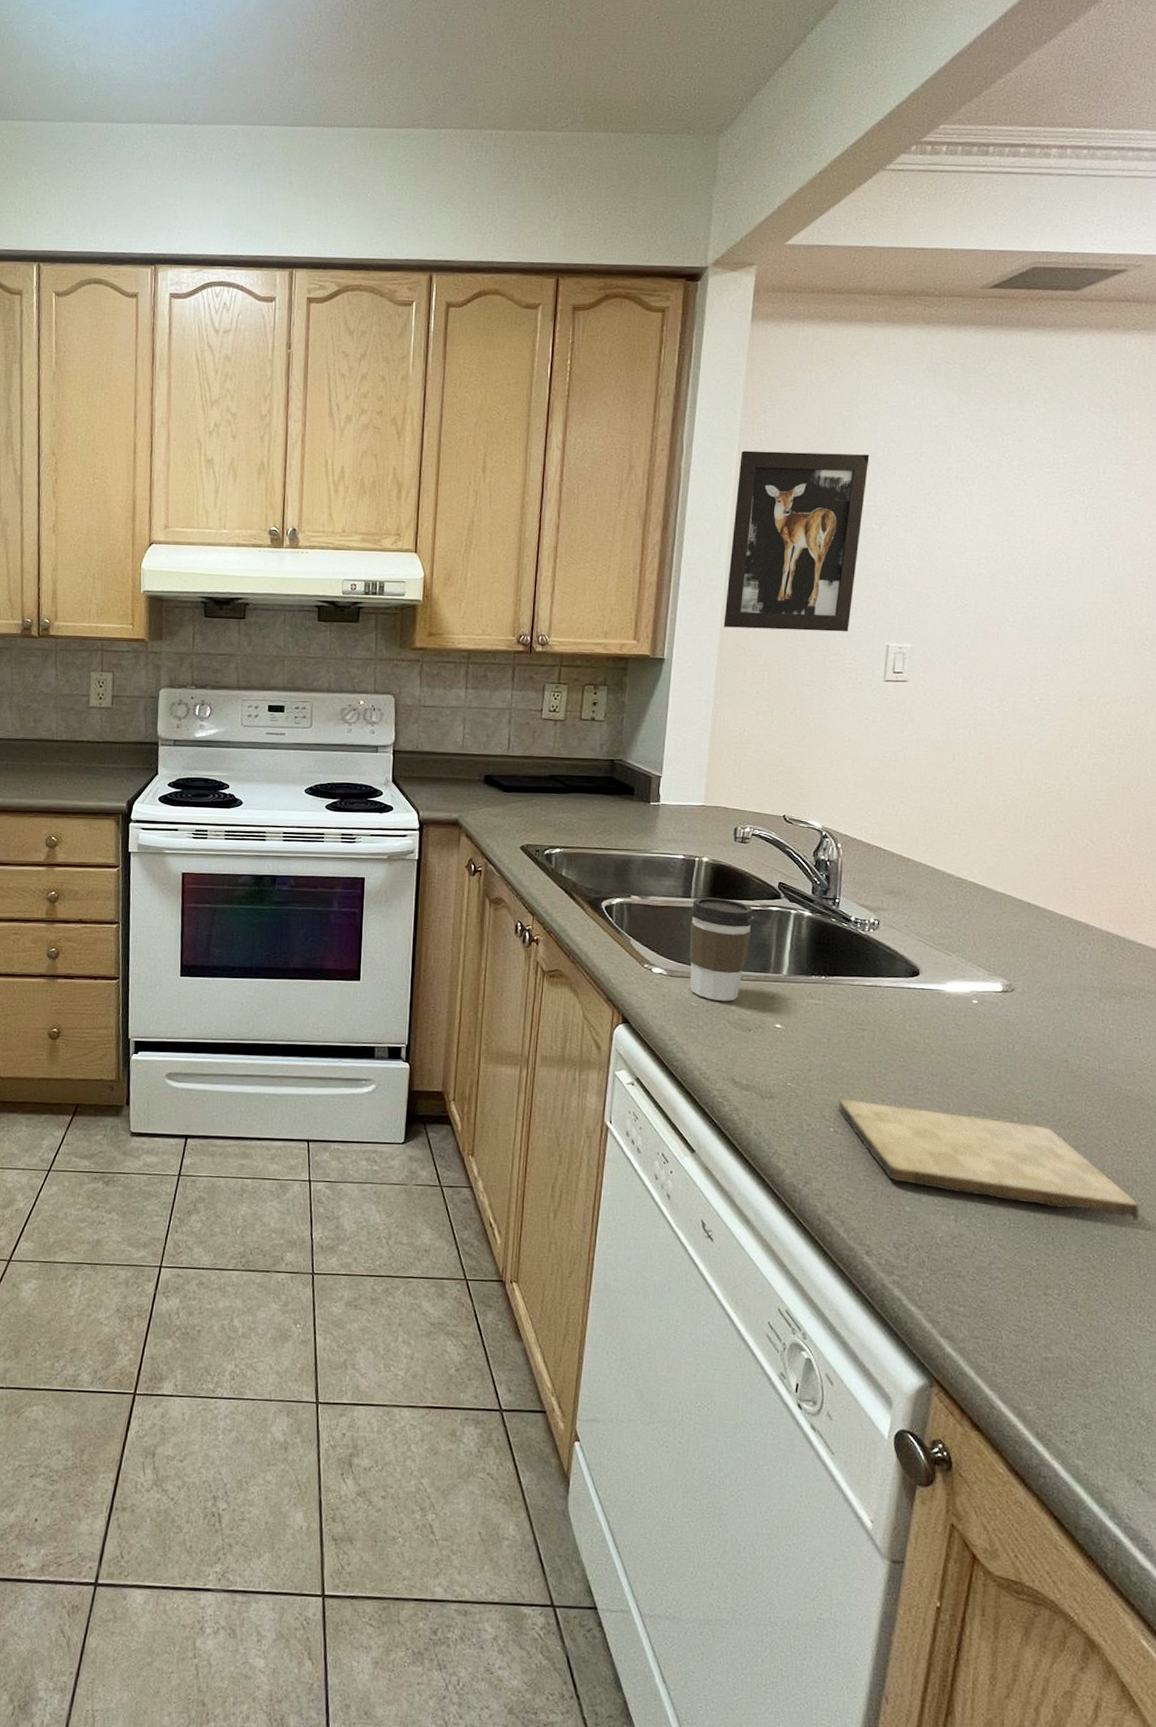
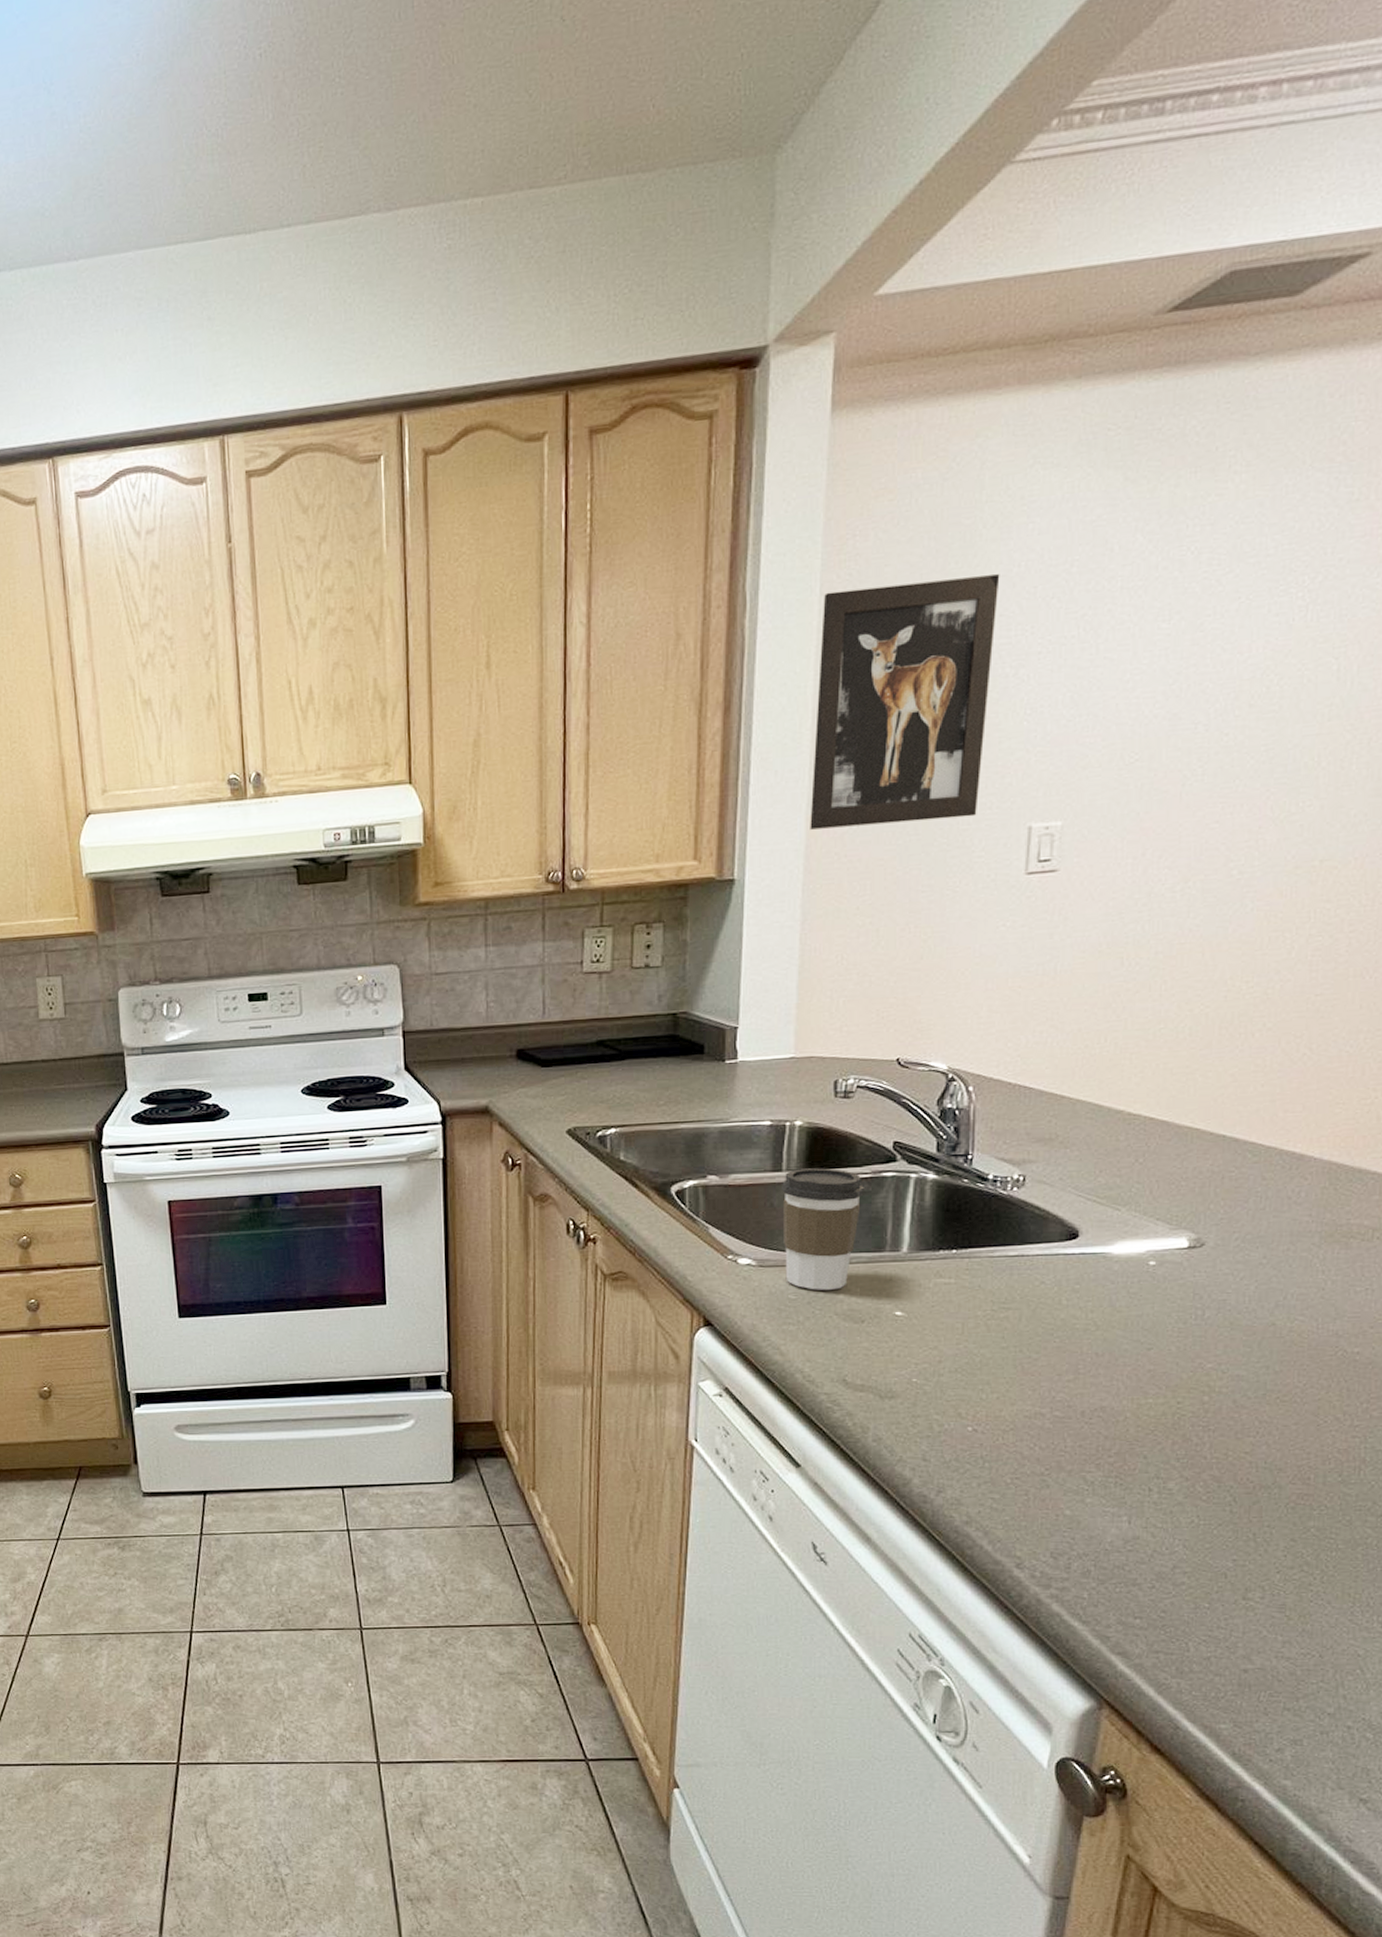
cutting board: present [838,1099,1140,1221] -> none [977,1392,1369,1507]

